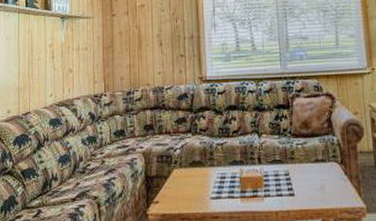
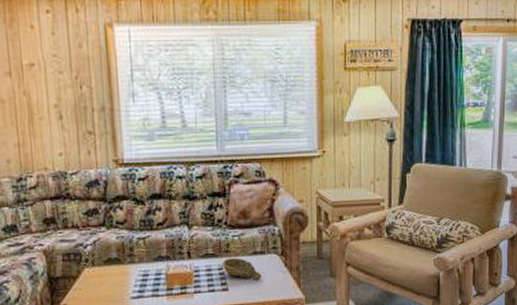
decorative bowl: none [289,164,324,187] -> present [223,257,262,280]

